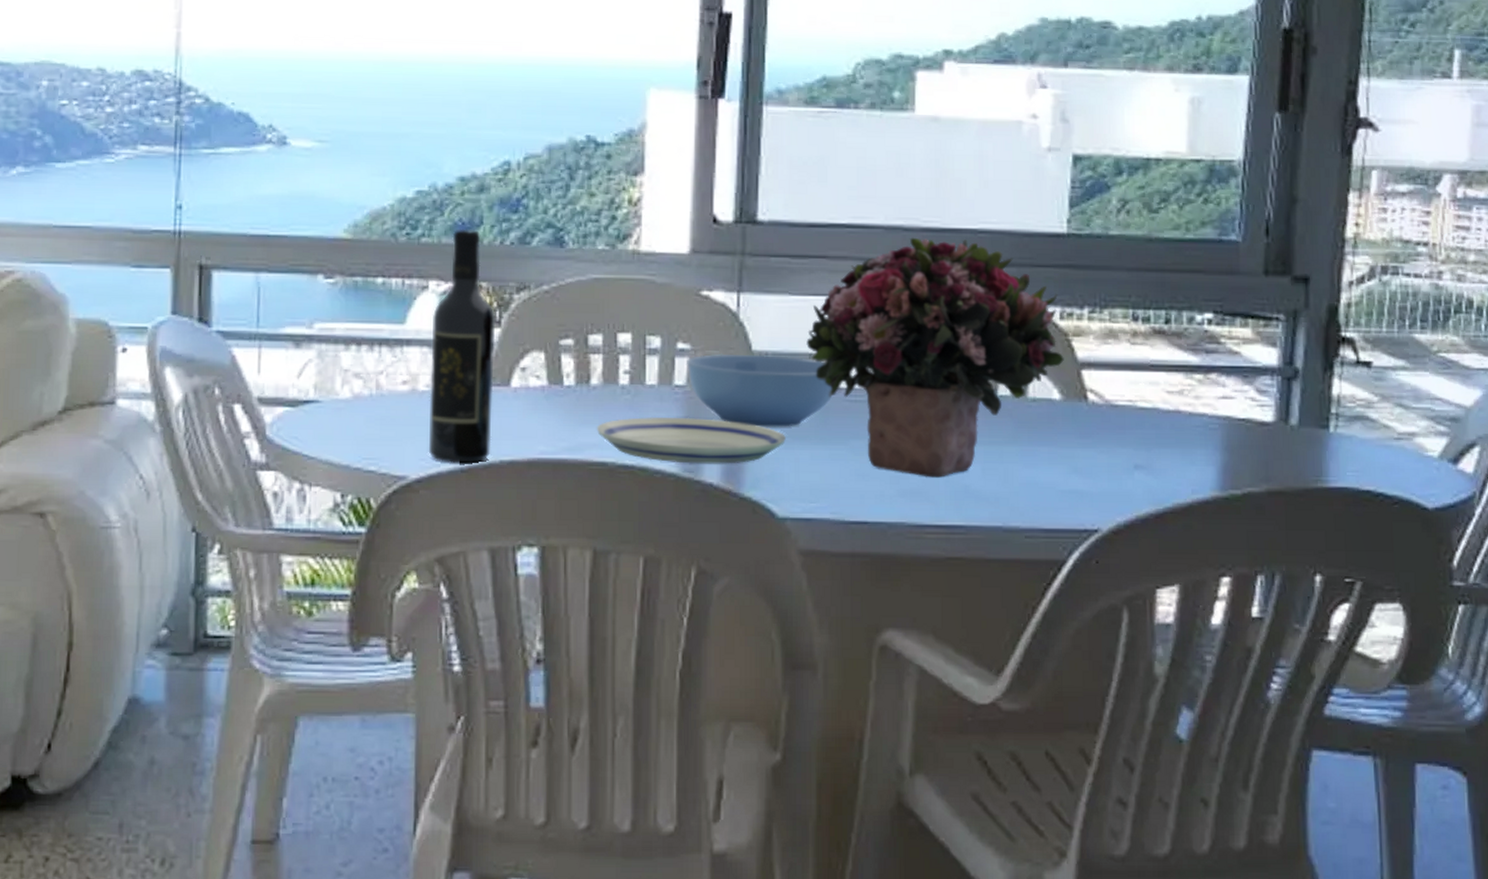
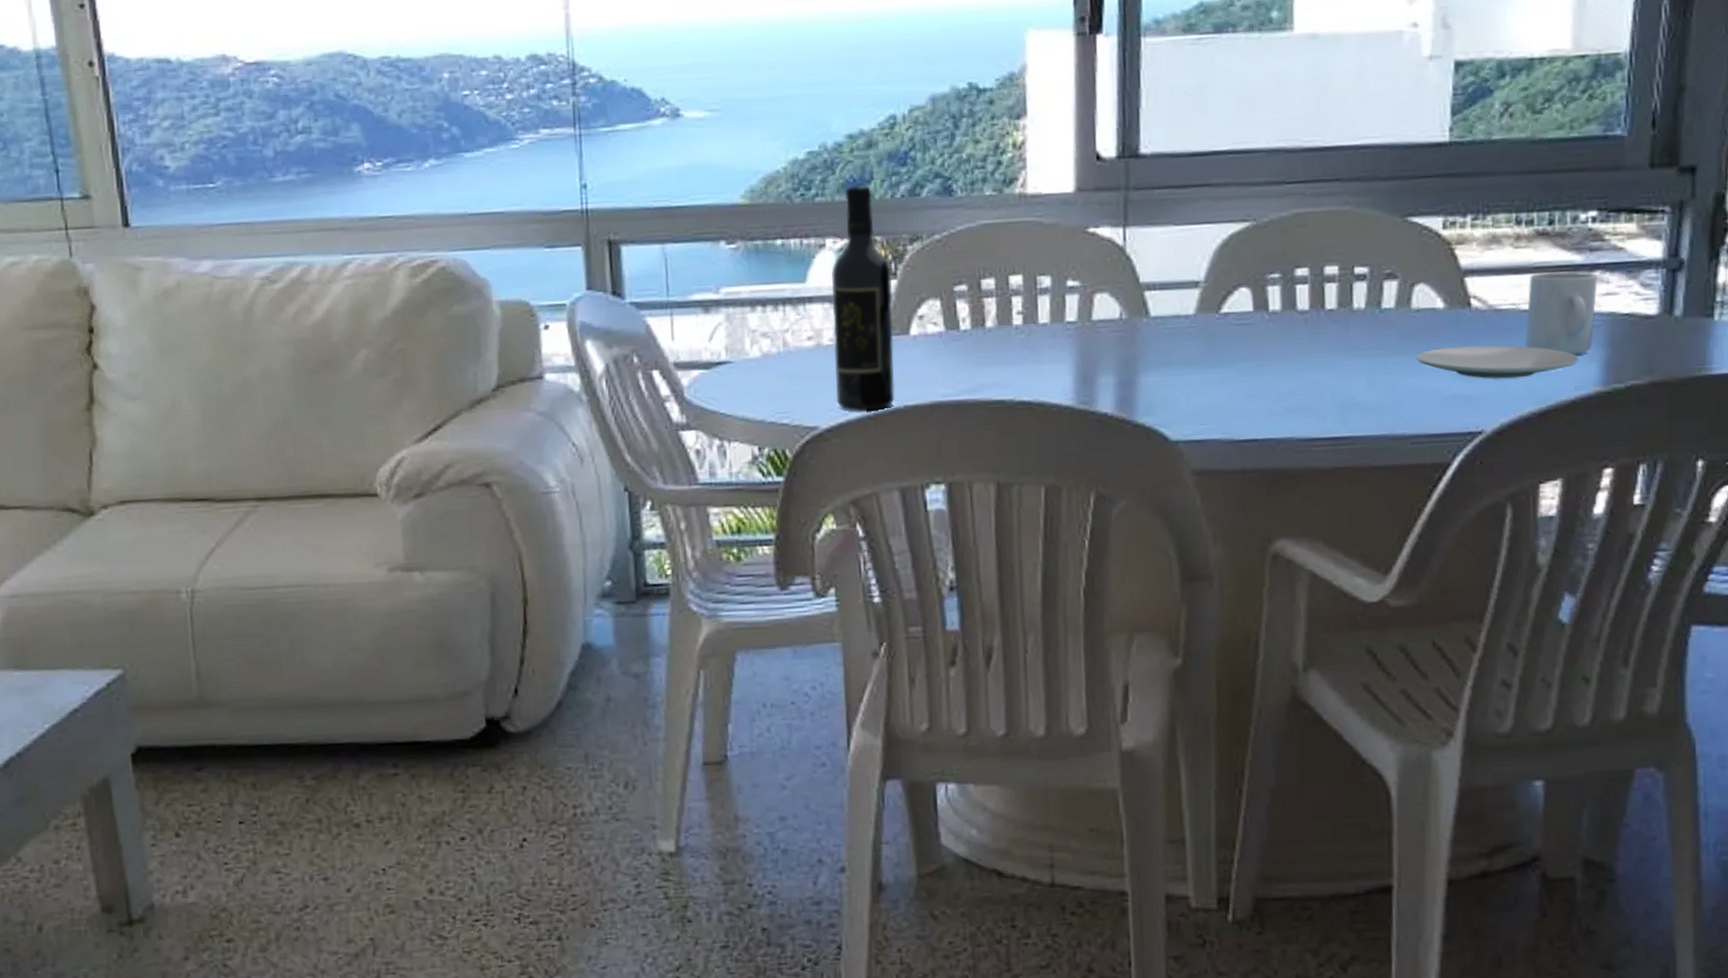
plate: present [596,417,786,464] -> none [993,352,1176,396]
bowl: present [687,353,833,427] -> none [1077,285,1220,356]
bouquet: present [806,237,1064,478] -> none [1192,156,1447,393]
plate: none [1032,440,1195,477] -> present [1416,345,1579,379]
cup: none [1142,371,1214,458] -> present [1525,271,1597,355]

